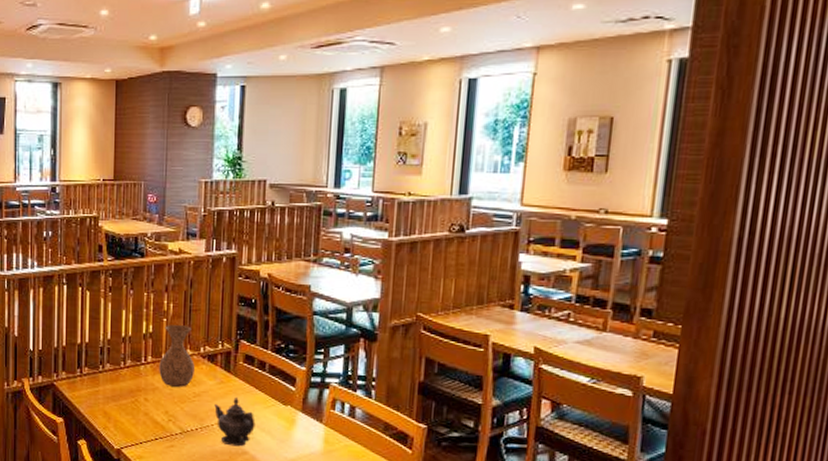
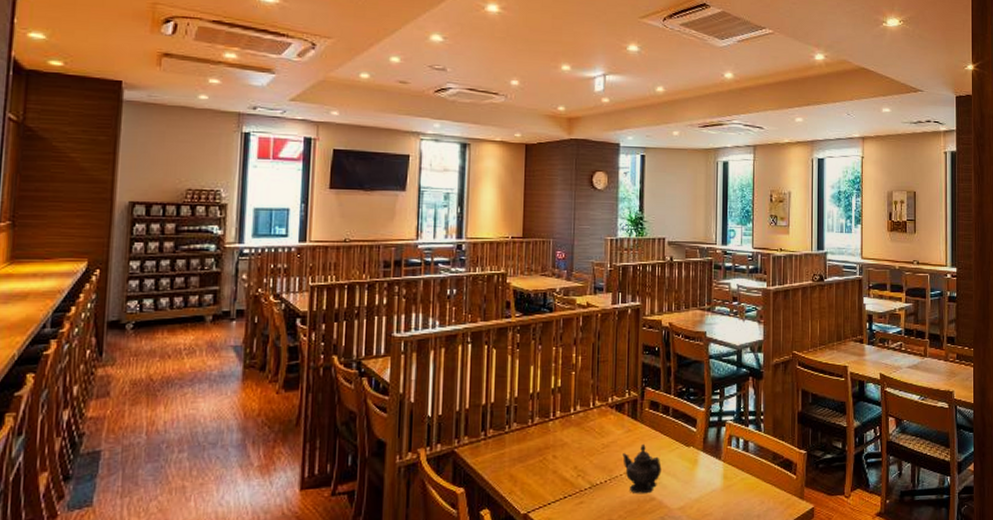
vase: present [159,325,195,387] -> none [568,377,603,440]

